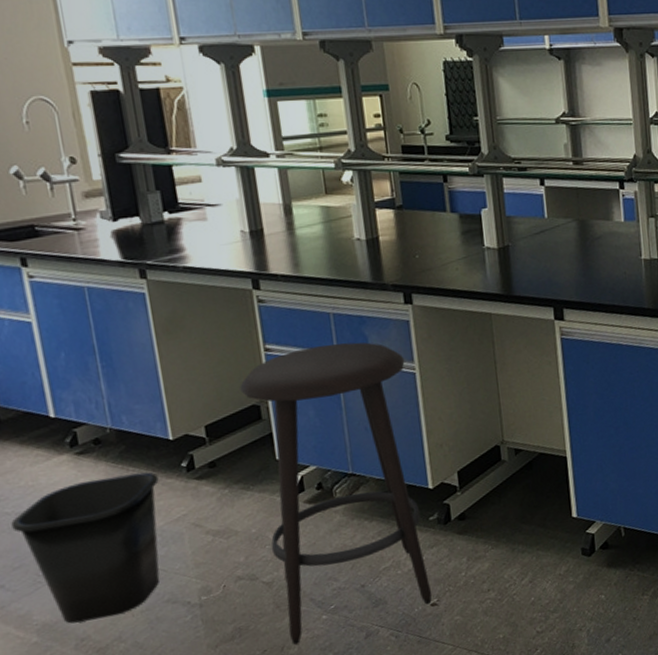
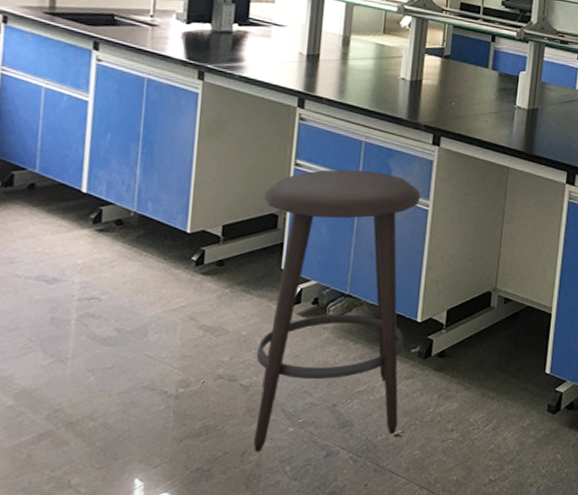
waste bin: present [11,472,160,623] -> none [18,257,168,393]

